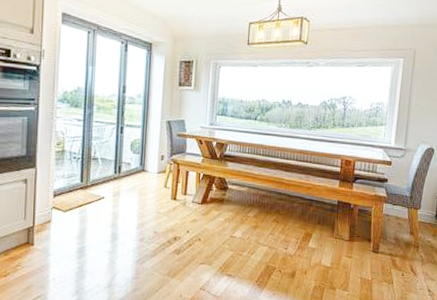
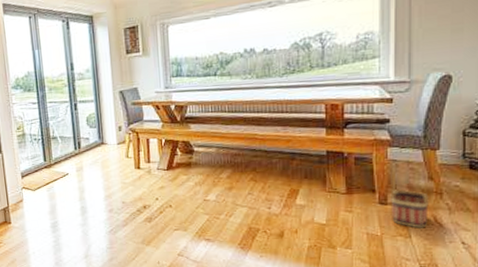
basket: none [380,221,410,276] -> present [390,167,430,228]

